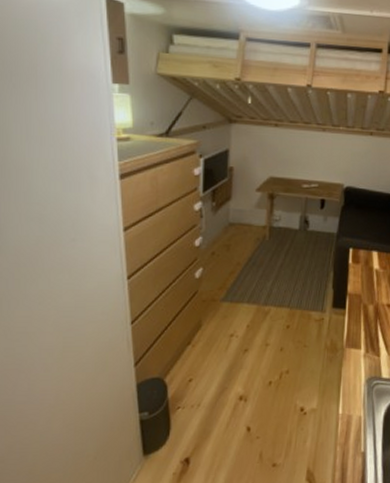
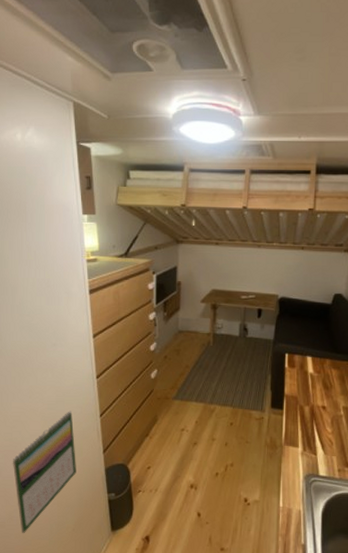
calendar: none [14,318,100,469] -> present [12,411,76,534]

